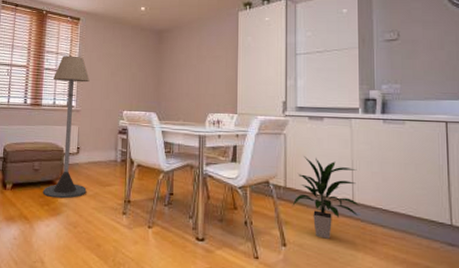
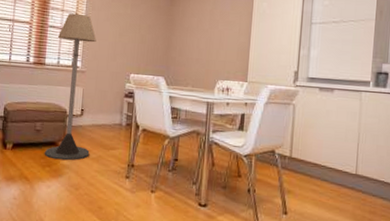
indoor plant: present [292,156,359,239] -> none [296,127,362,209]

